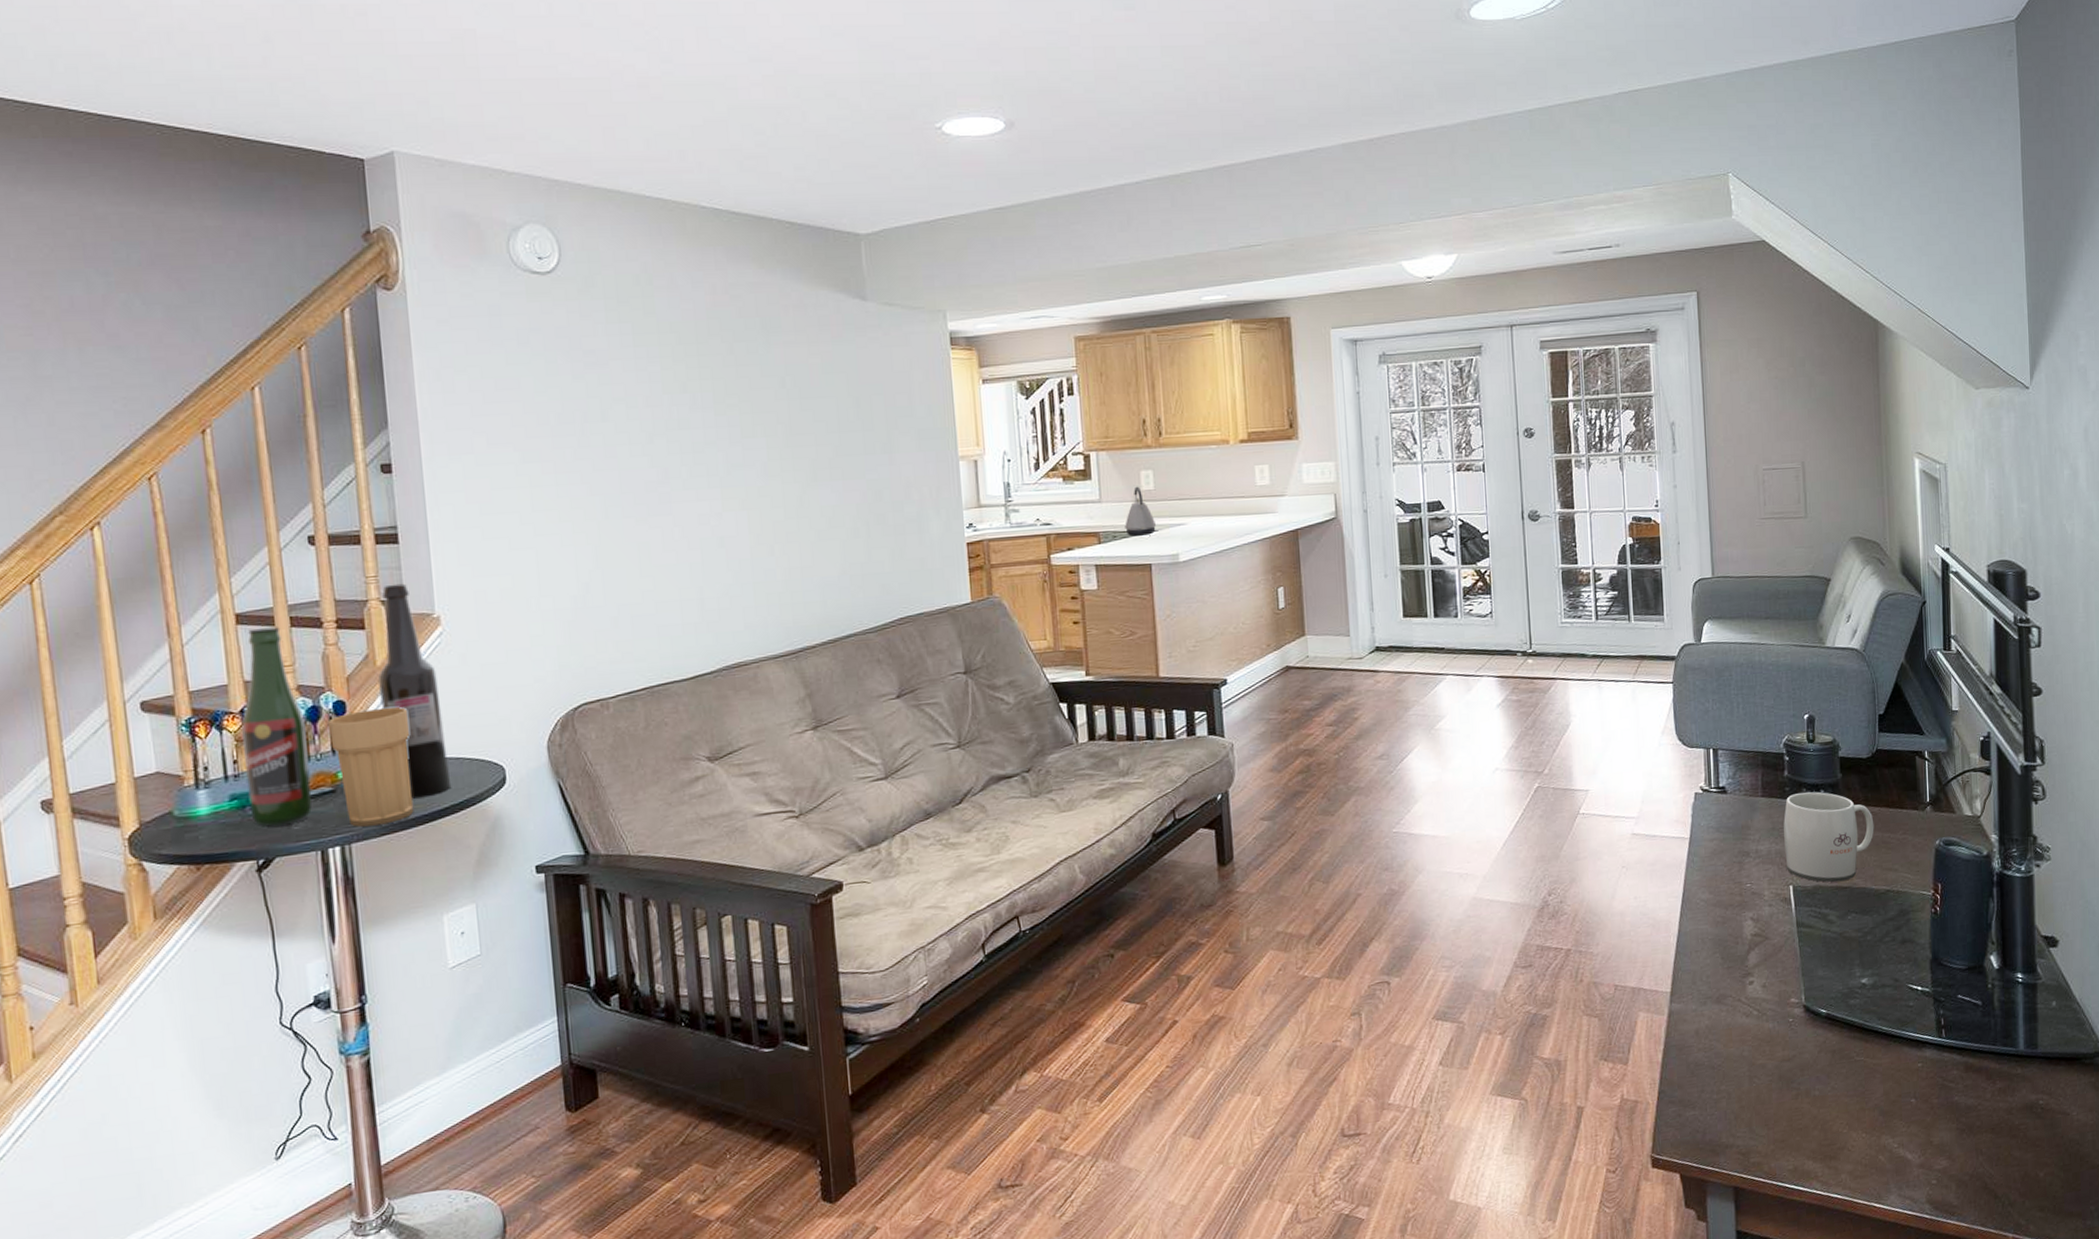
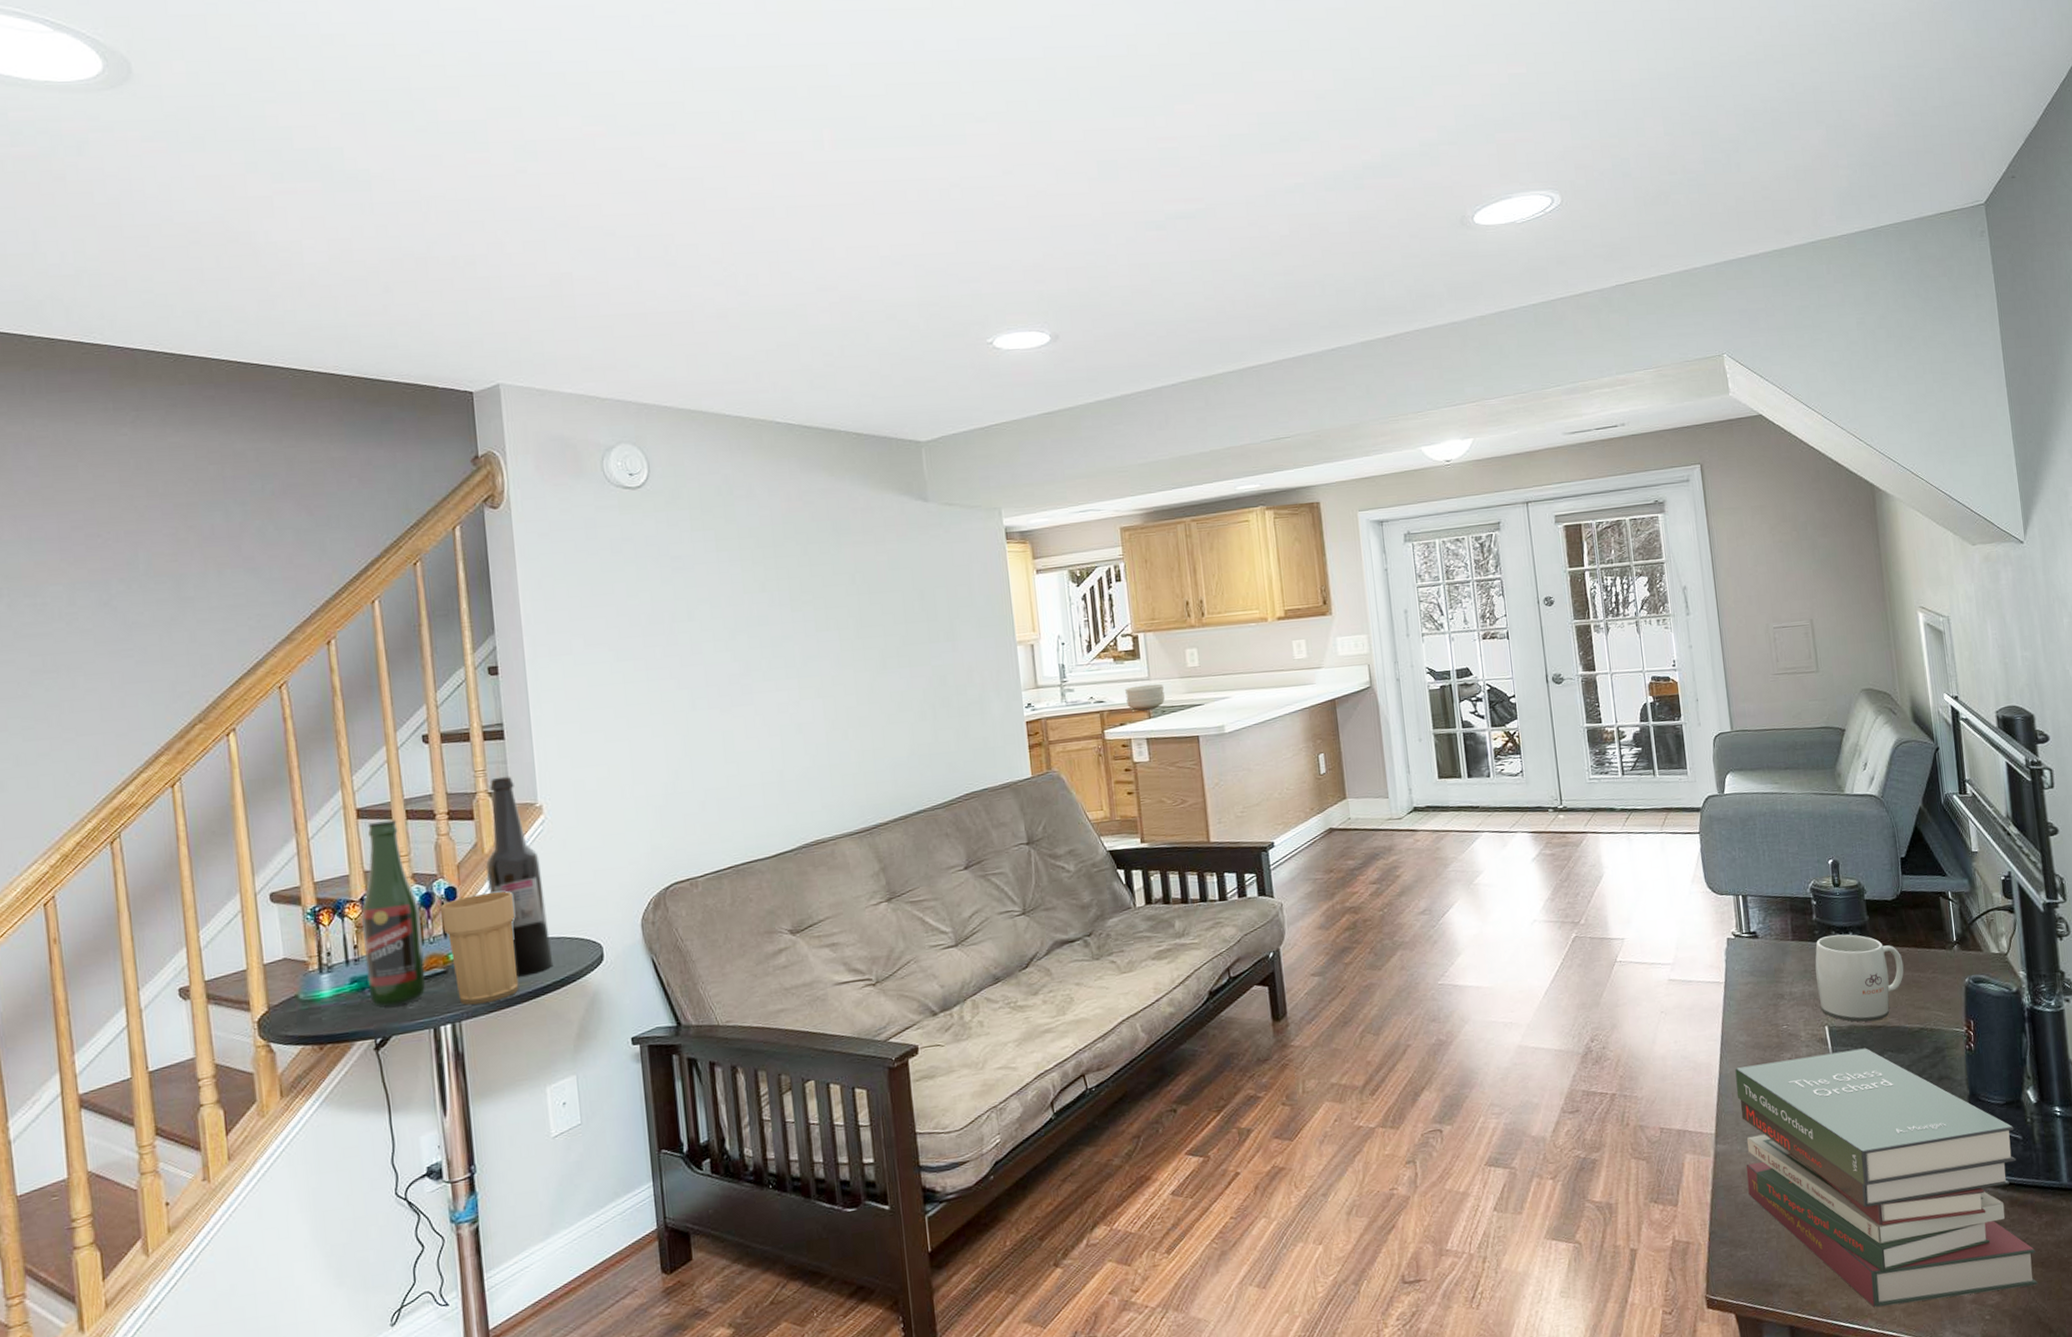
bowl: none [1073,506,1117,536] -> present [1124,683,1165,712]
kettle: present [1125,486,1157,537] -> none [1173,663,1203,711]
books: none [1695,908,1987,1170] -> present [1735,1048,2037,1307]

